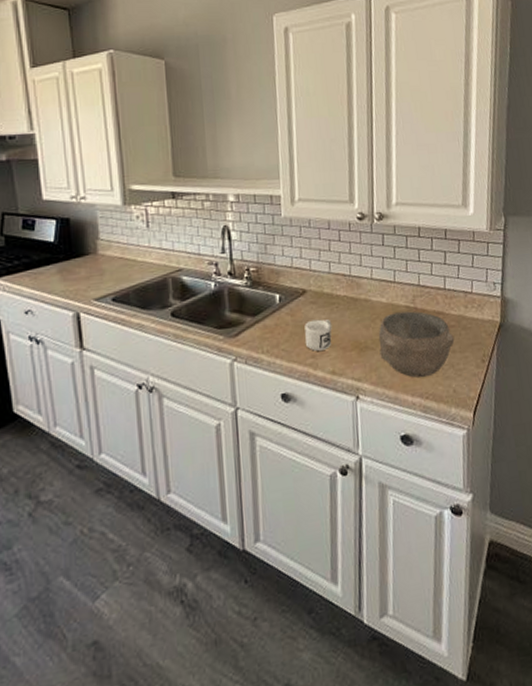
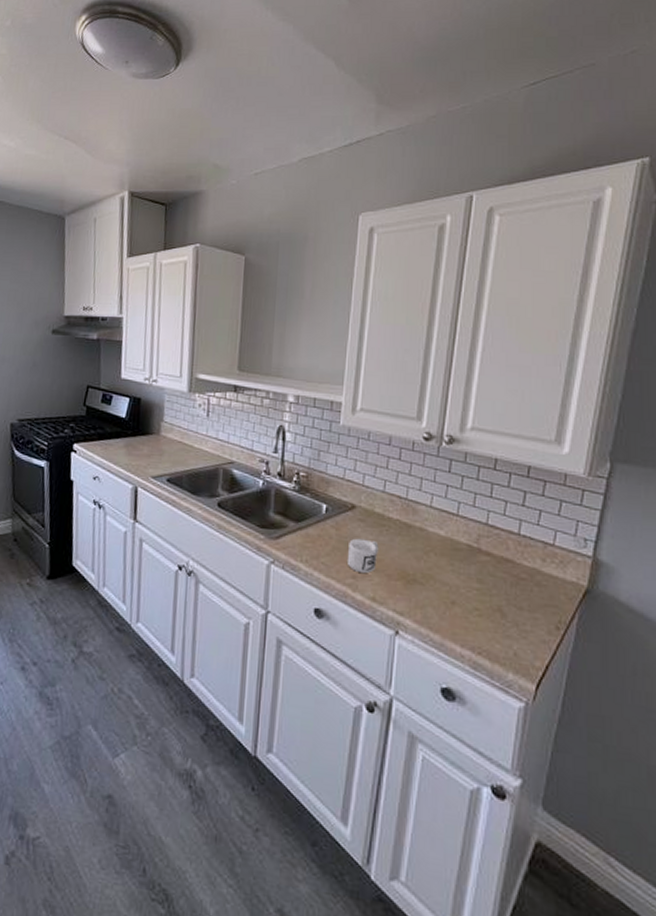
bowl: present [378,311,455,378] -> none [429,549,524,631]

